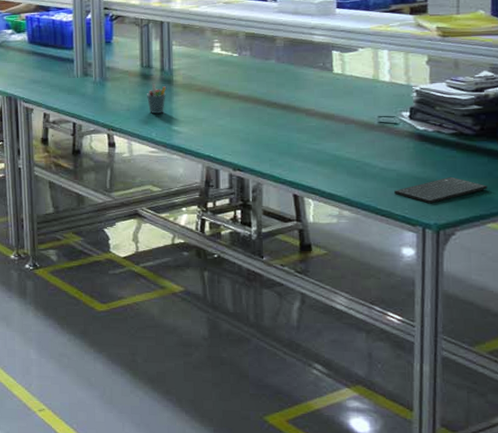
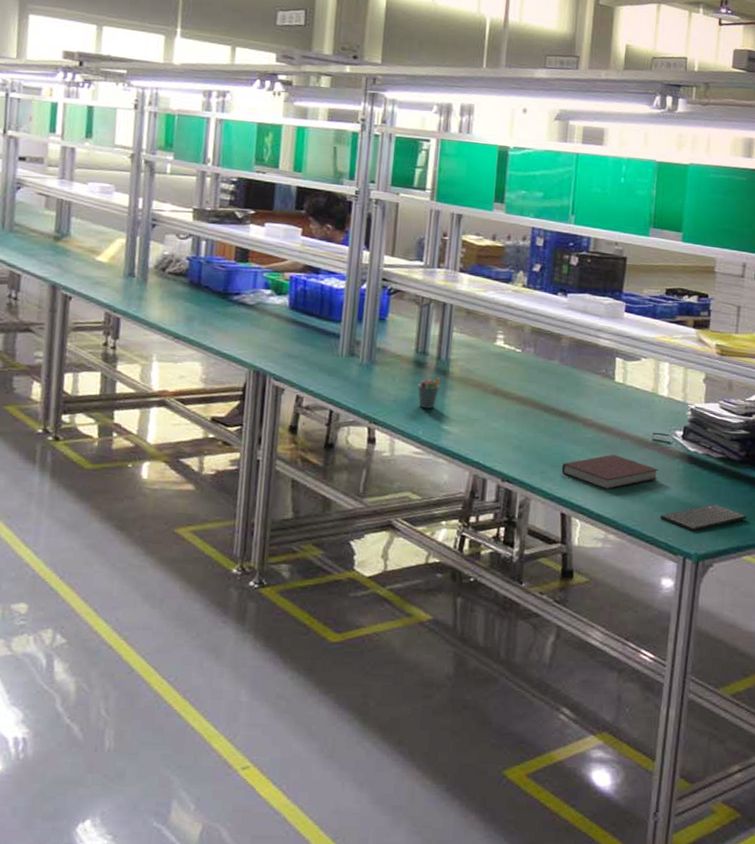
notebook: none [289,138,388,171] -> present [561,454,659,490]

